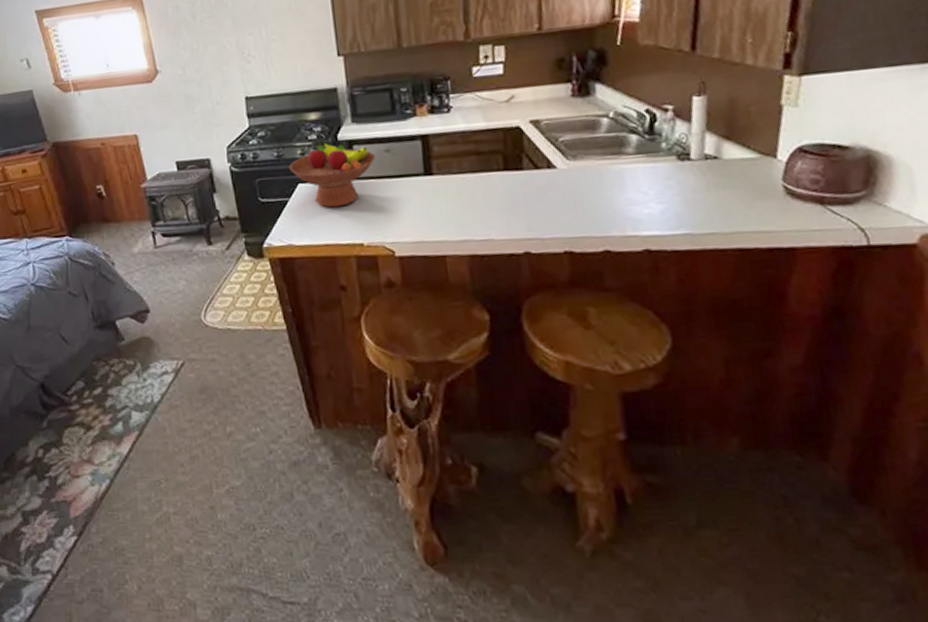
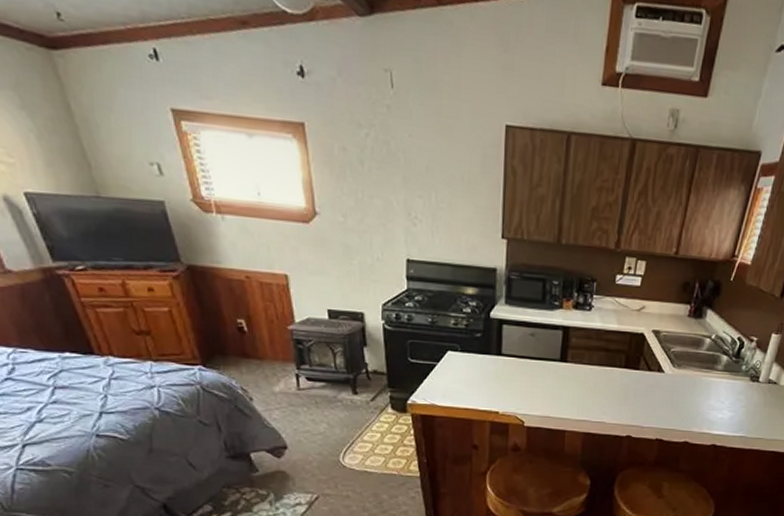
fruit bowl: present [288,139,376,208] -> none [440,314,522,378]

